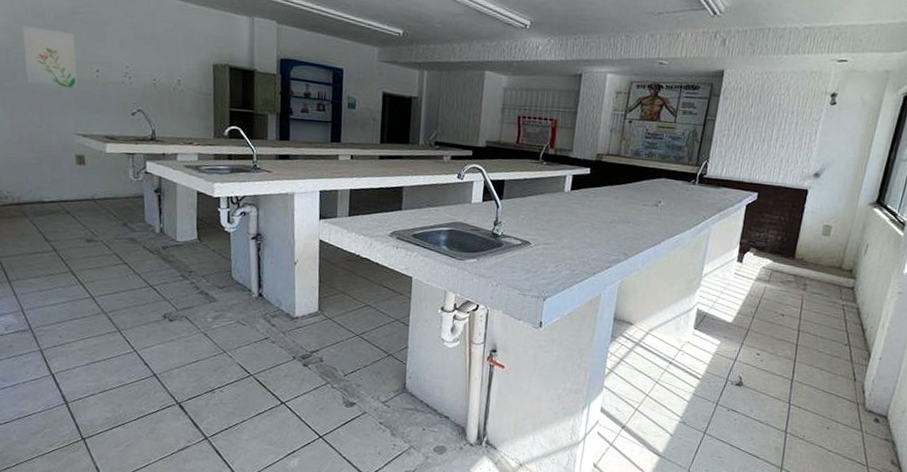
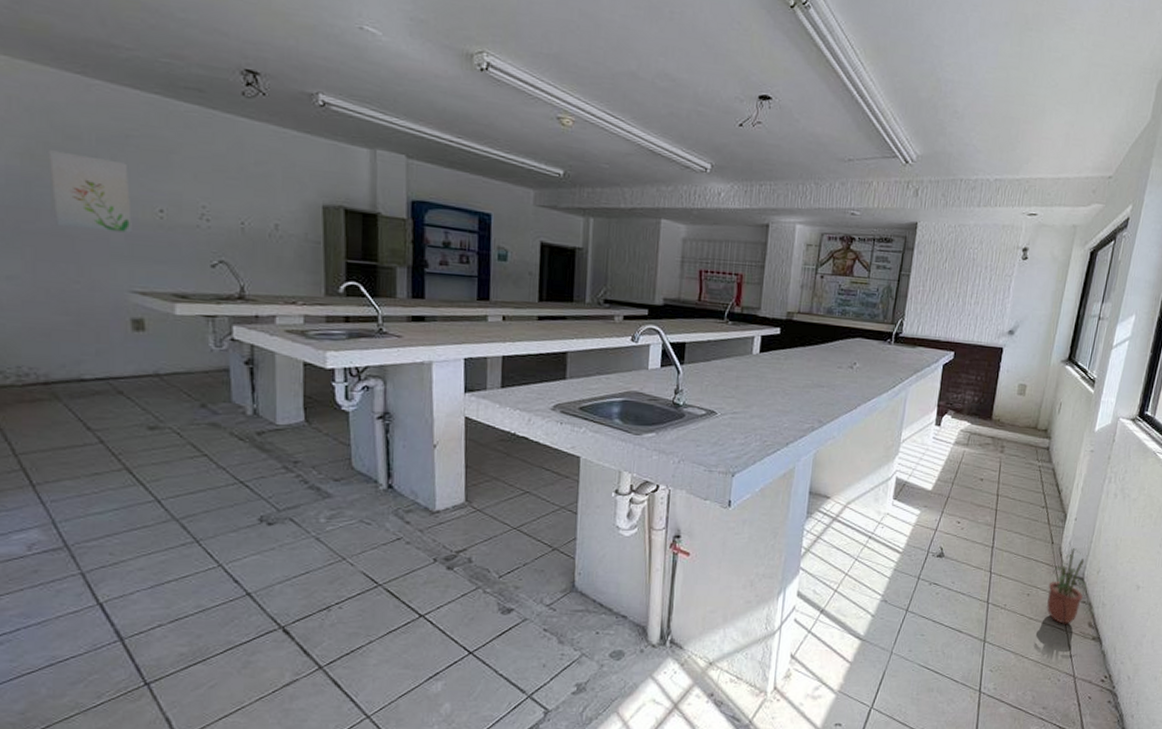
potted plant: none [847,386,892,460] -> present [1047,548,1089,624]

